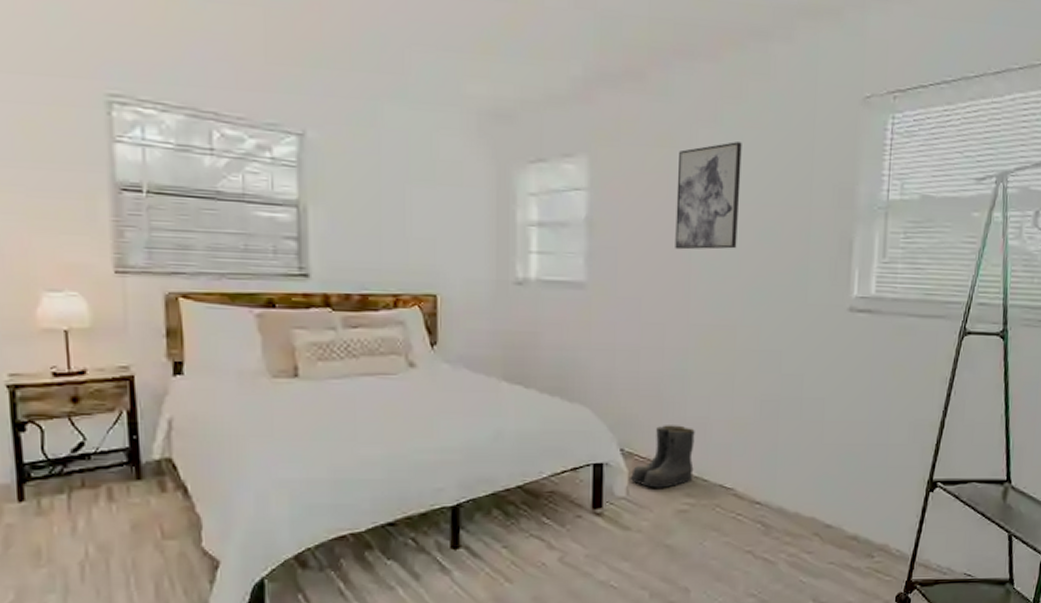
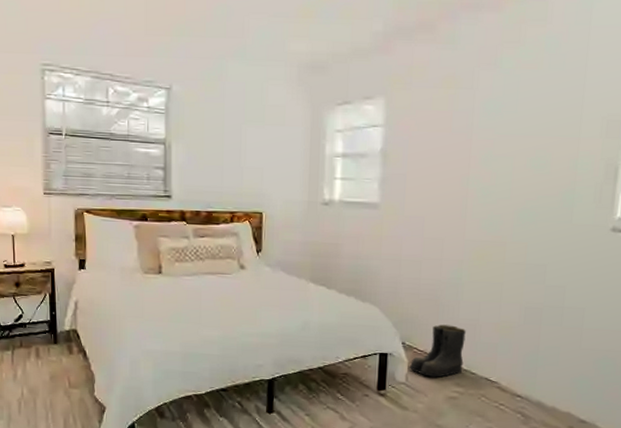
wall art: present [675,142,742,250] -> none [455,81,518,176]

